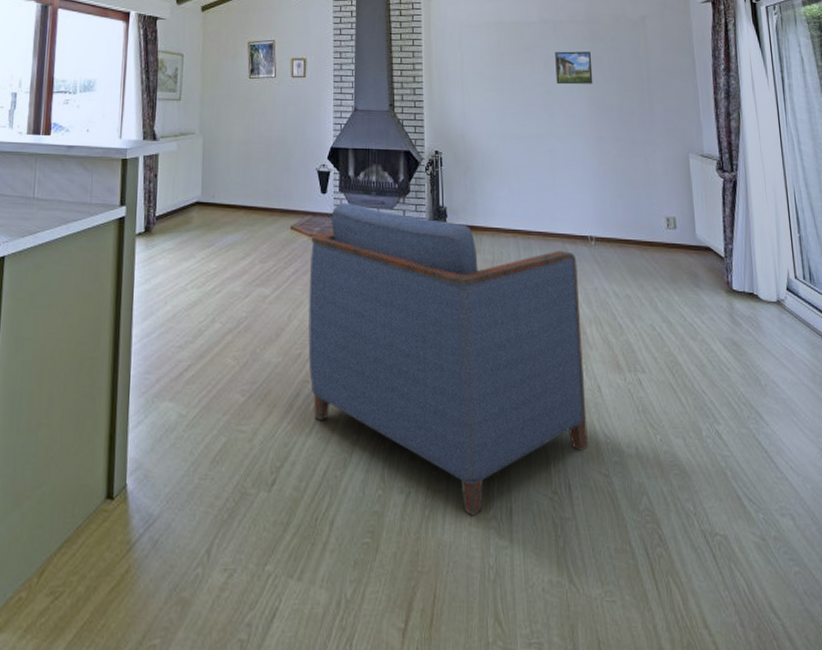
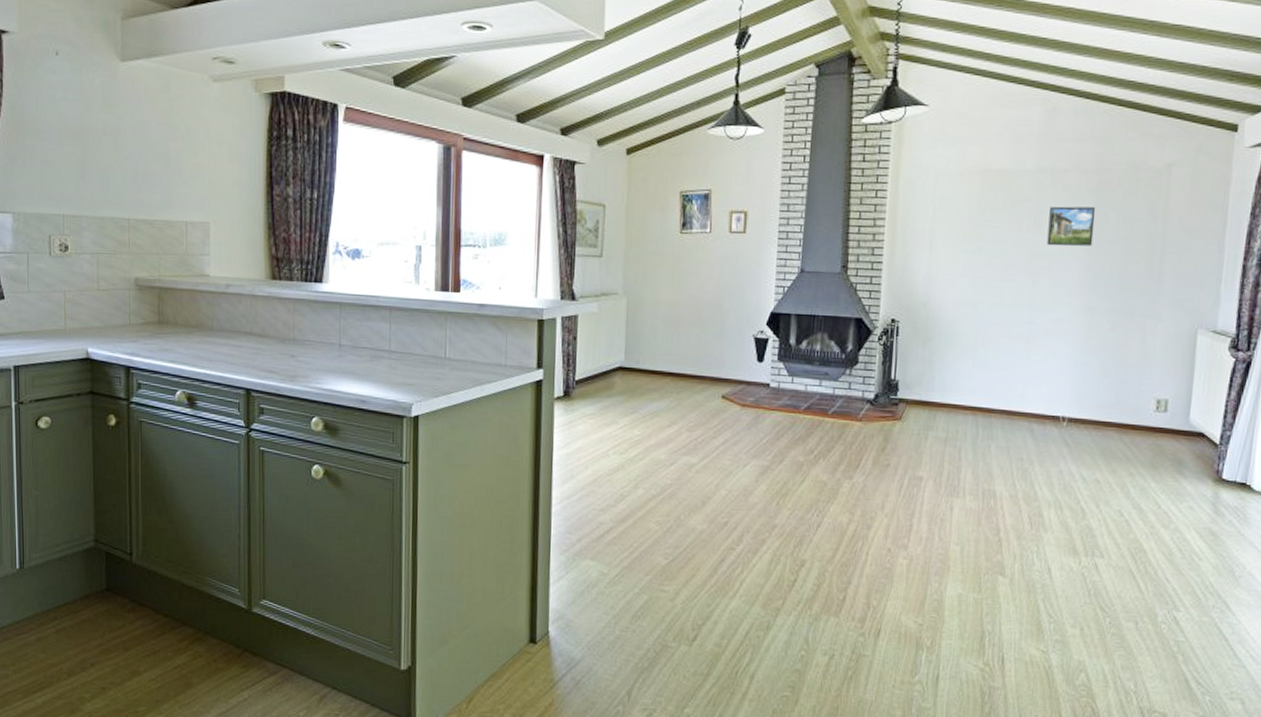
armchair: present [308,203,588,516] -> none [735,373,1043,680]

